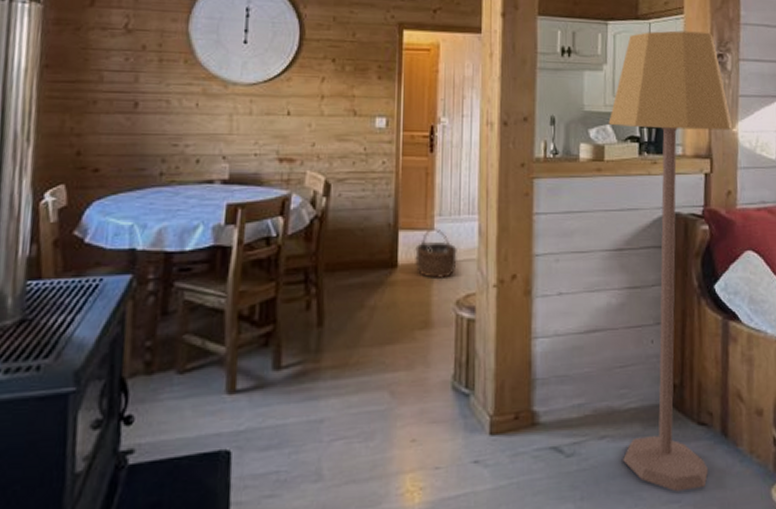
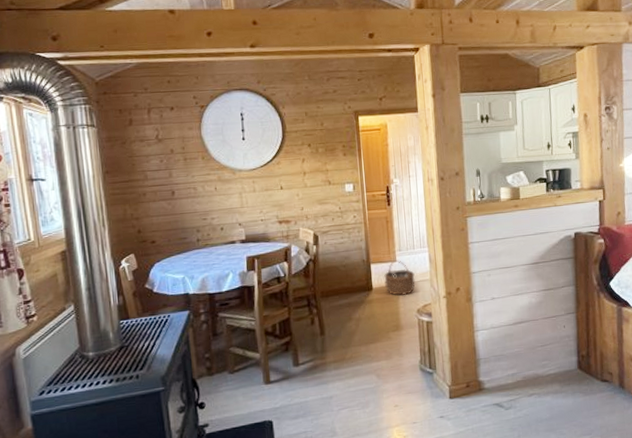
lamp: present [608,30,733,492] -> none [521,90,620,428]

